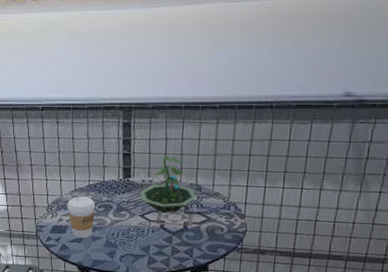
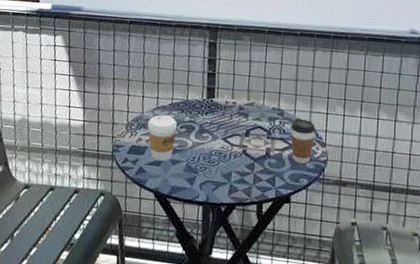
terrarium: present [139,156,197,213] -> none [223,78,280,138]
coffee cup: none [208,193,234,235] -> present [290,119,315,164]

